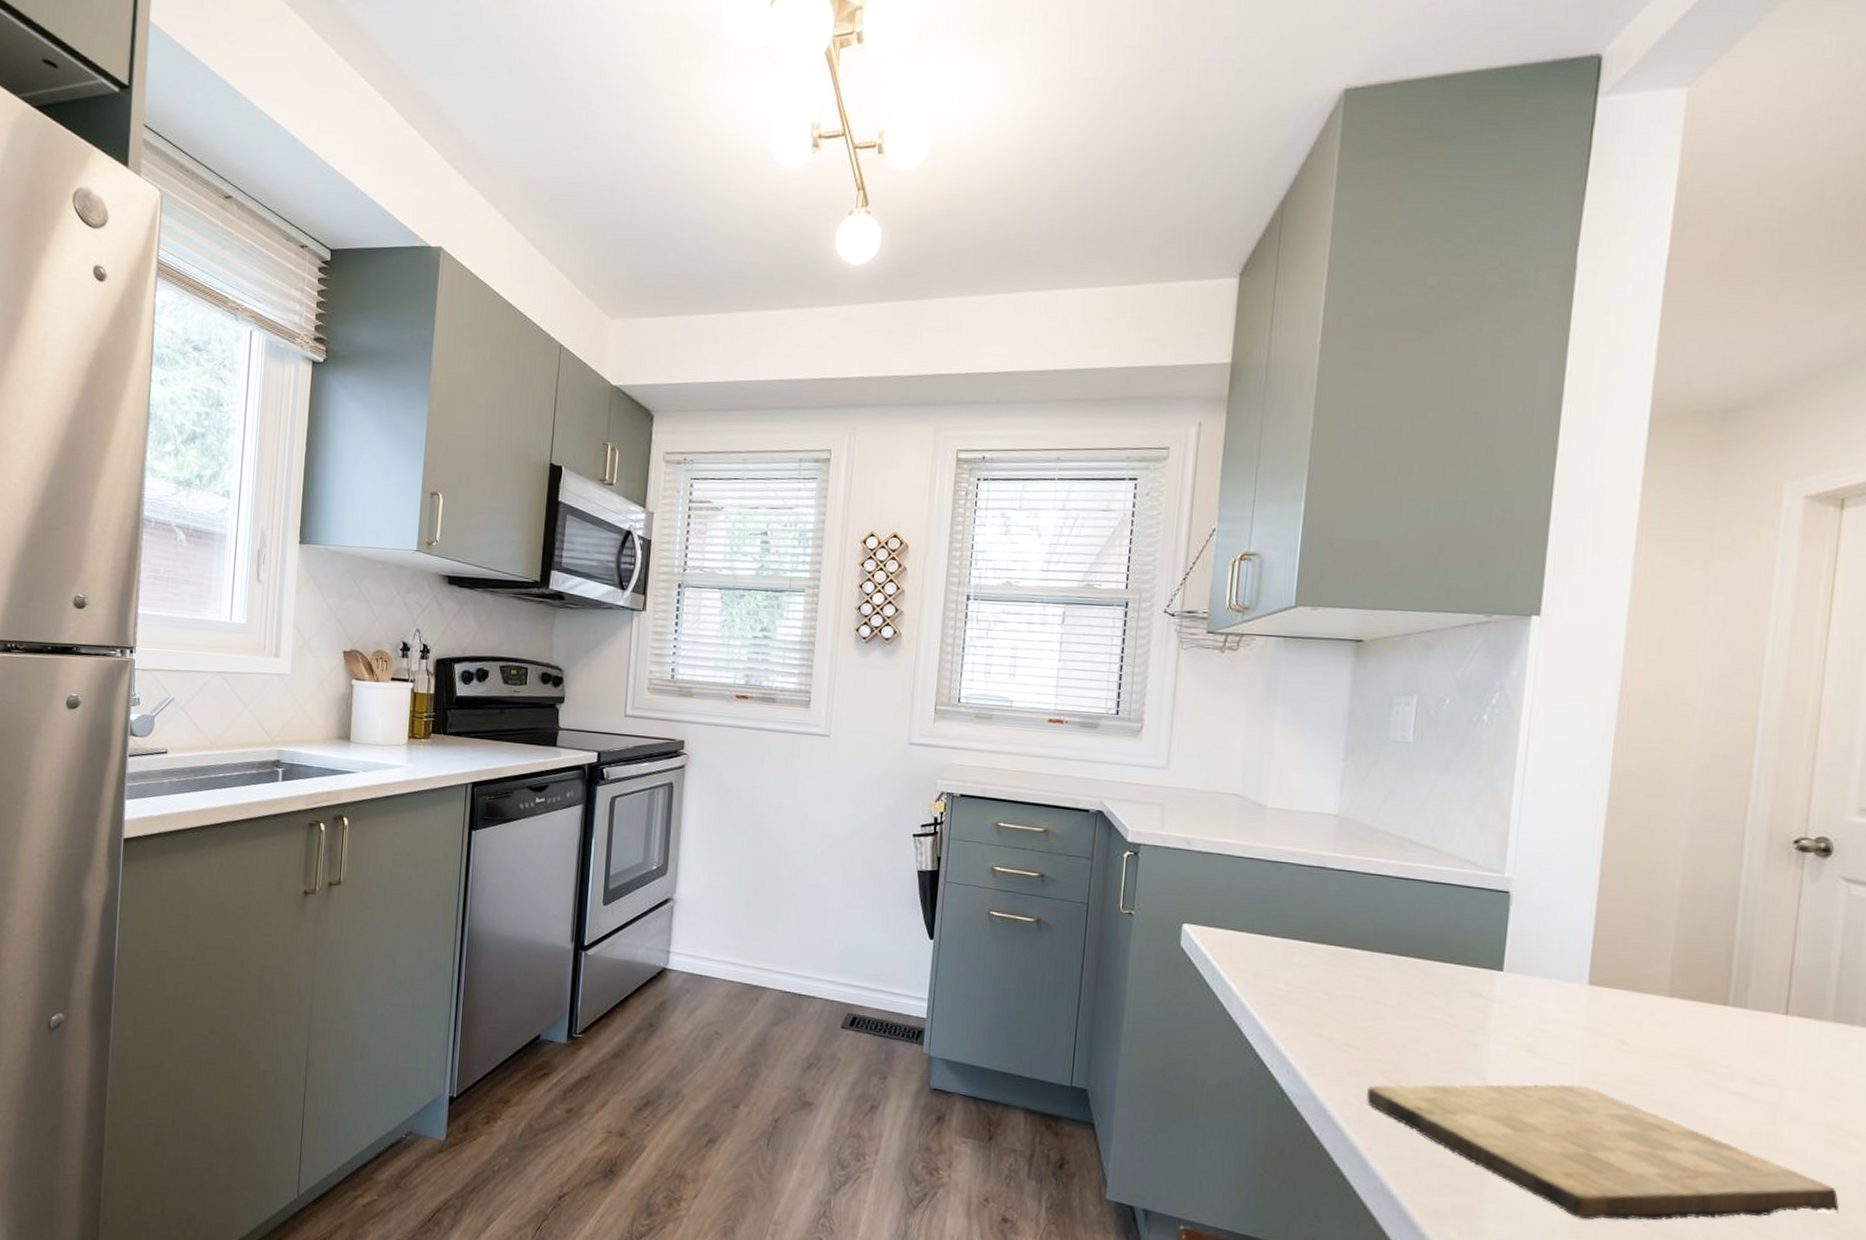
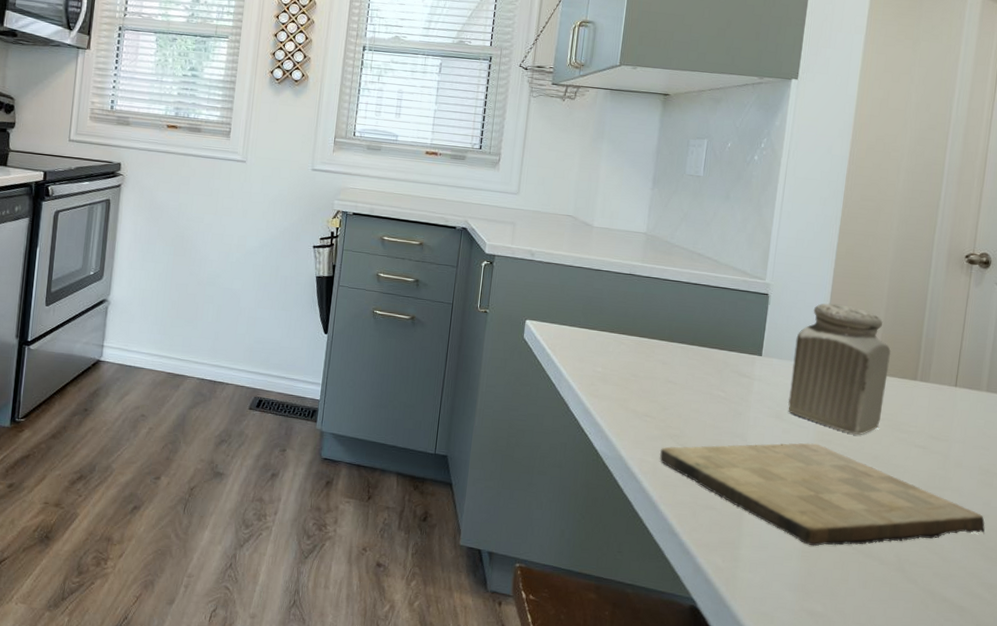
salt shaker: none [1542,903,1689,1076] -> present [787,303,891,435]

